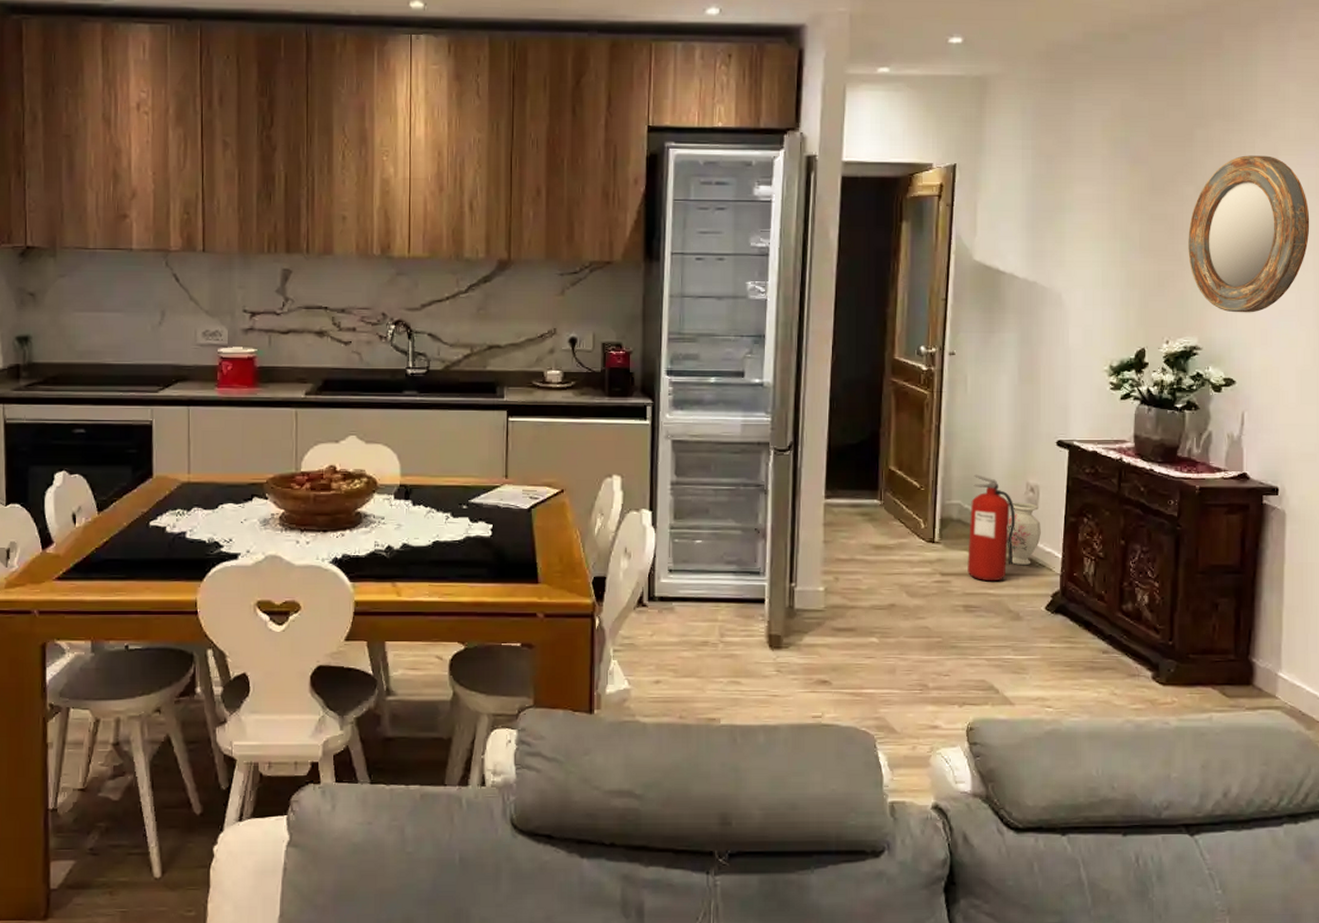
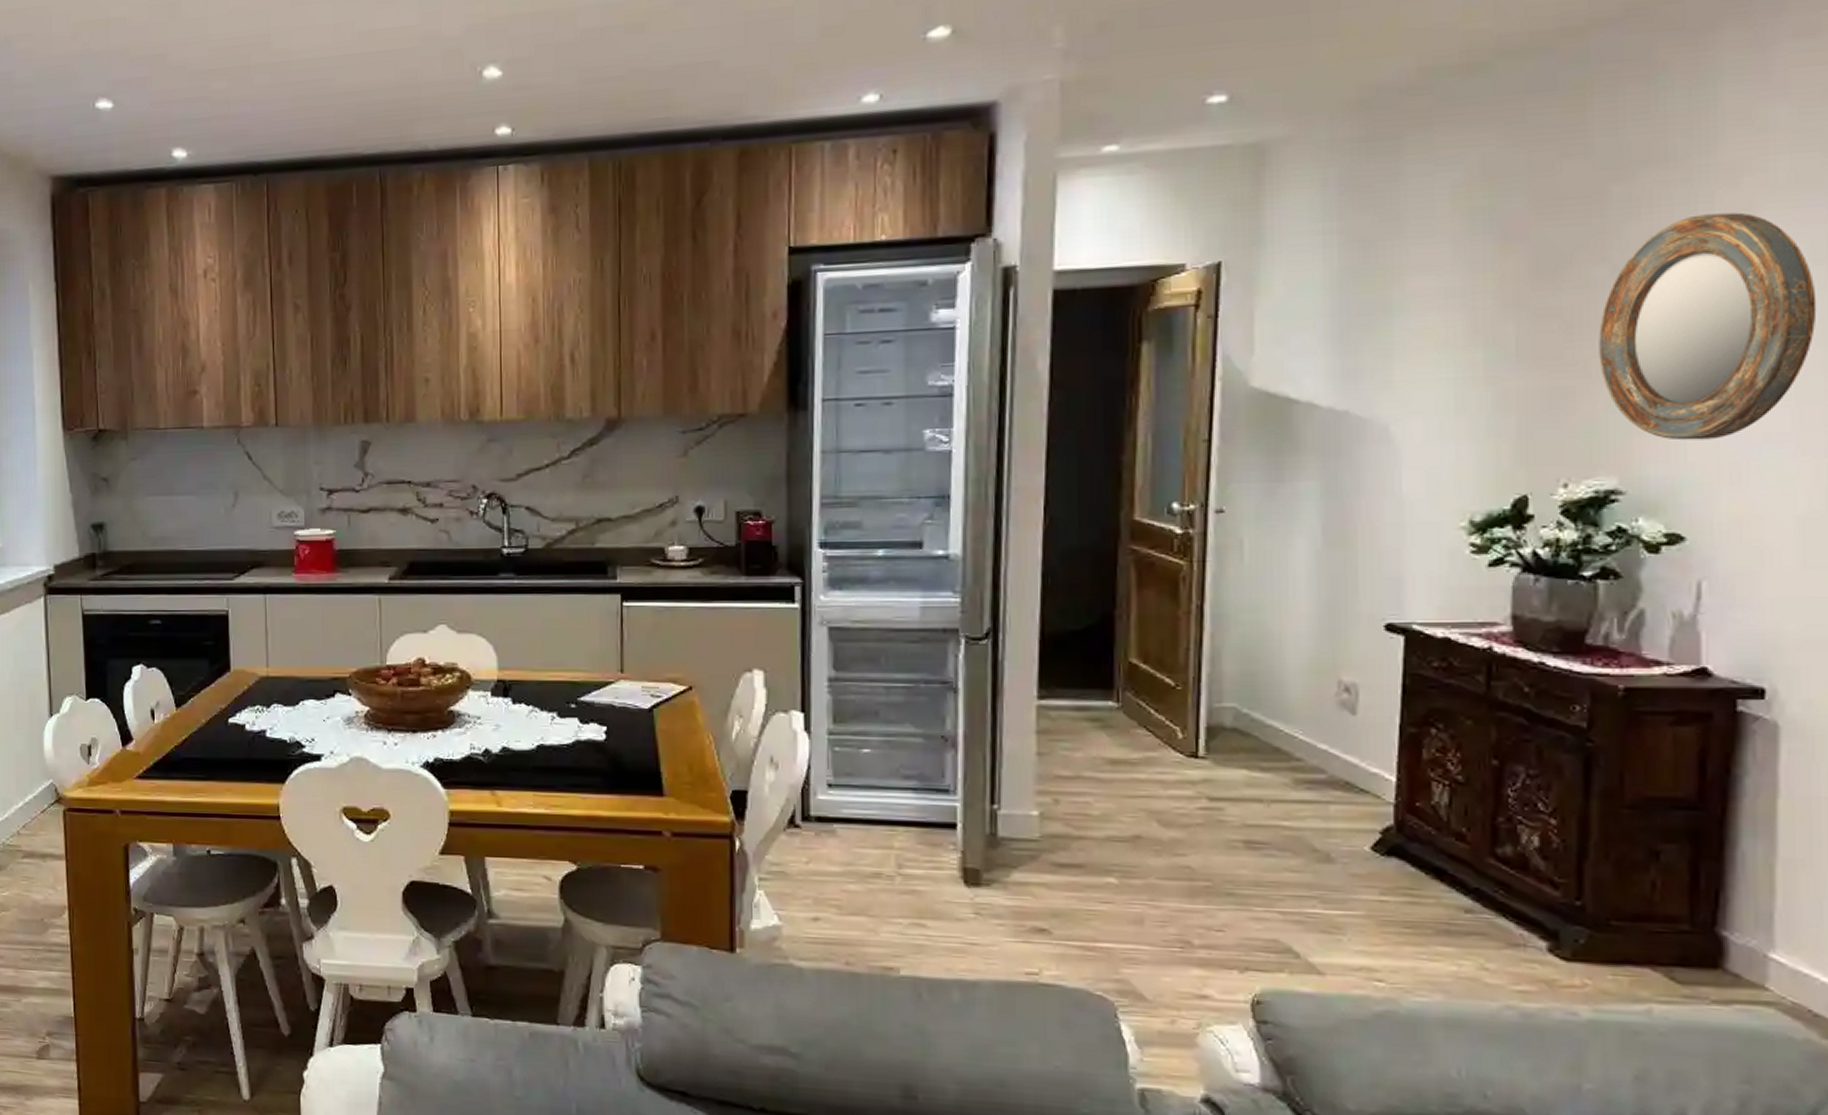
fire extinguisher: present [967,474,1016,582] -> none [1248,669,1323,811]
vase: present [1007,502,1041,566] -> none [1308,706,1362,791]

